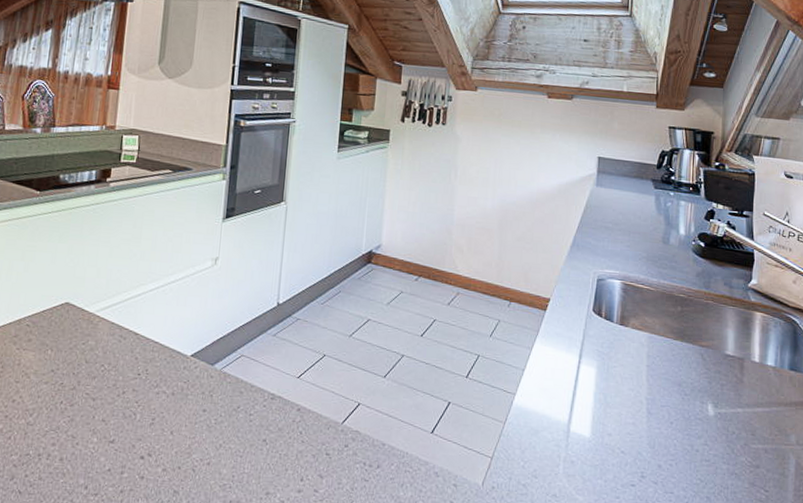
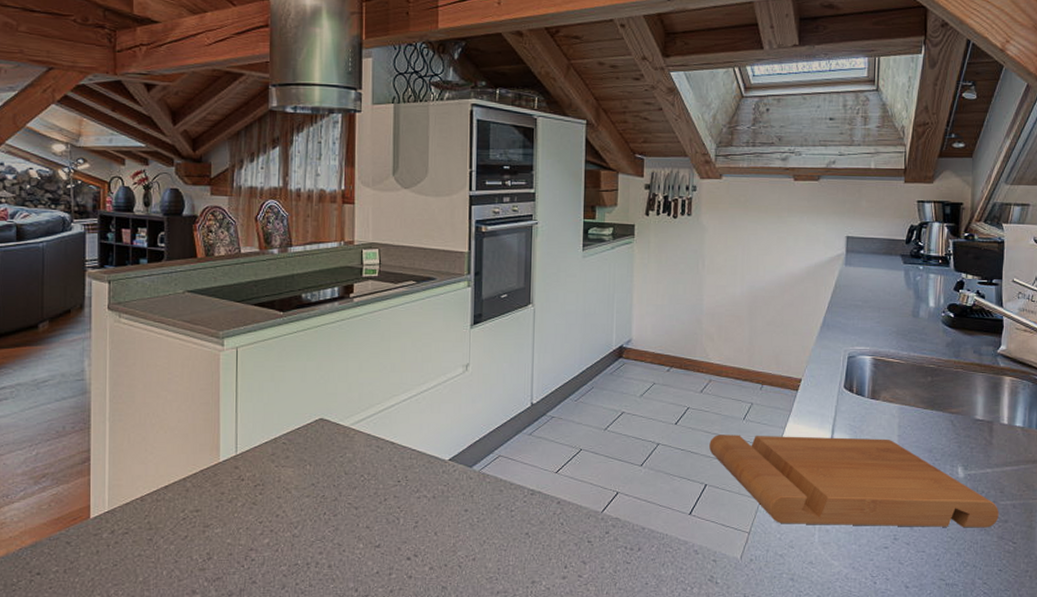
cutting board: none [454,350,750,472] -> present [709,435,999,528]

